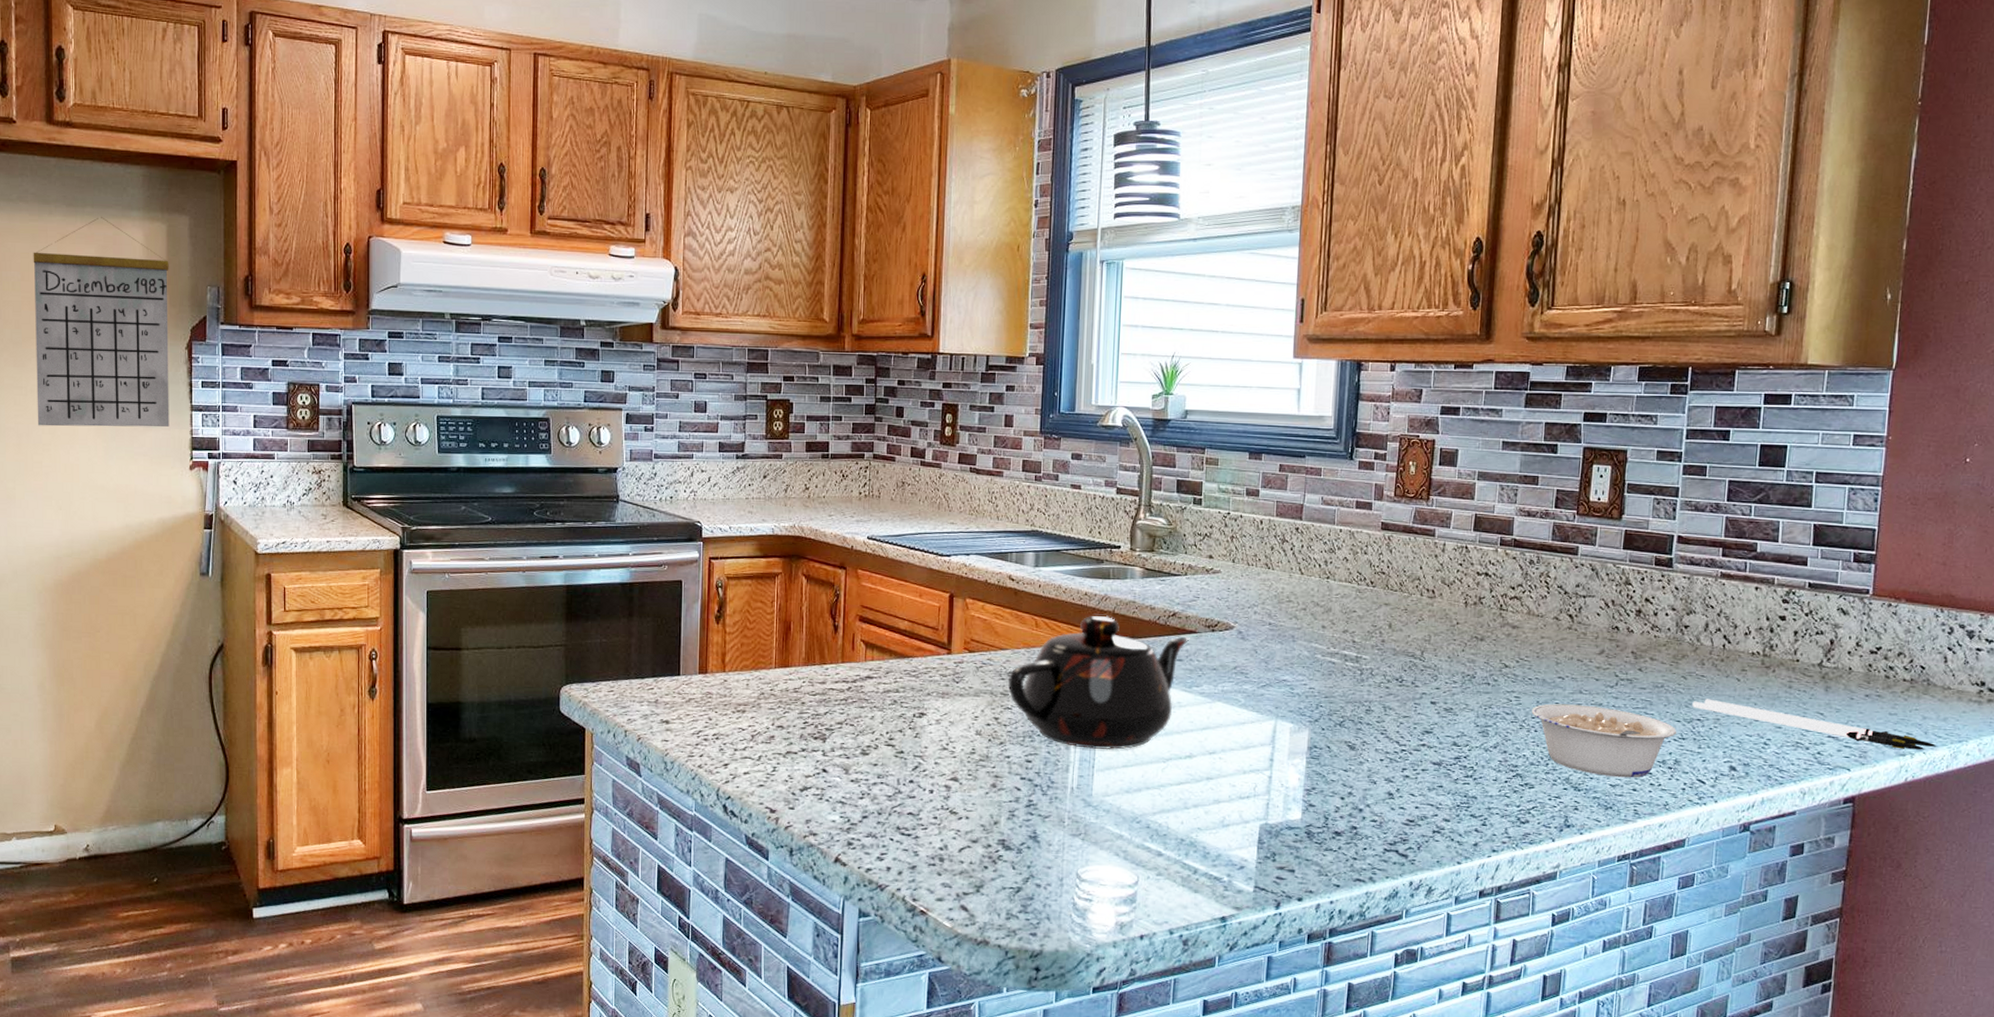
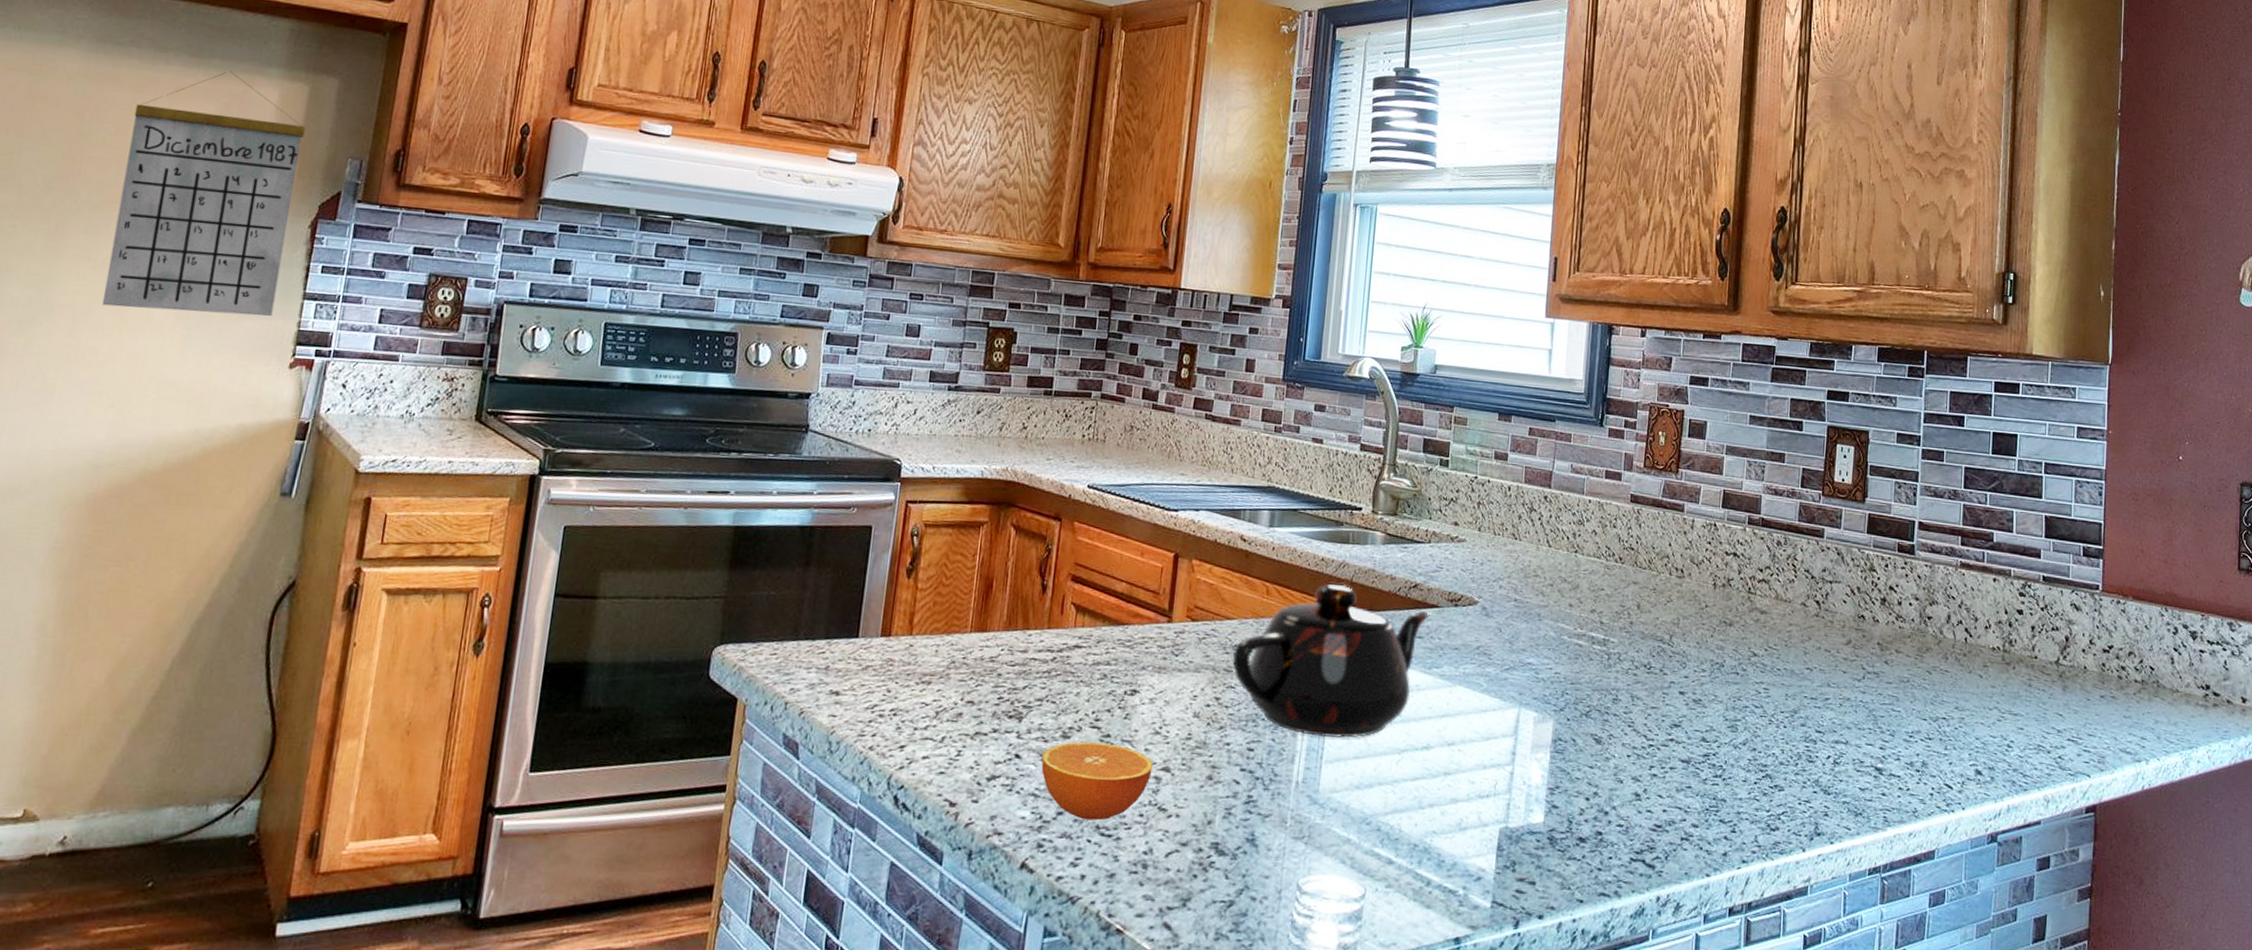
orange: none [846,757,943,823] -> present [1041,741,1153,821]
legume: present [1531,704,1677,778] -> none [1780,697,1924,781]
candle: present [1692,699,1937,750] -> none [1937,696,2170,756]

